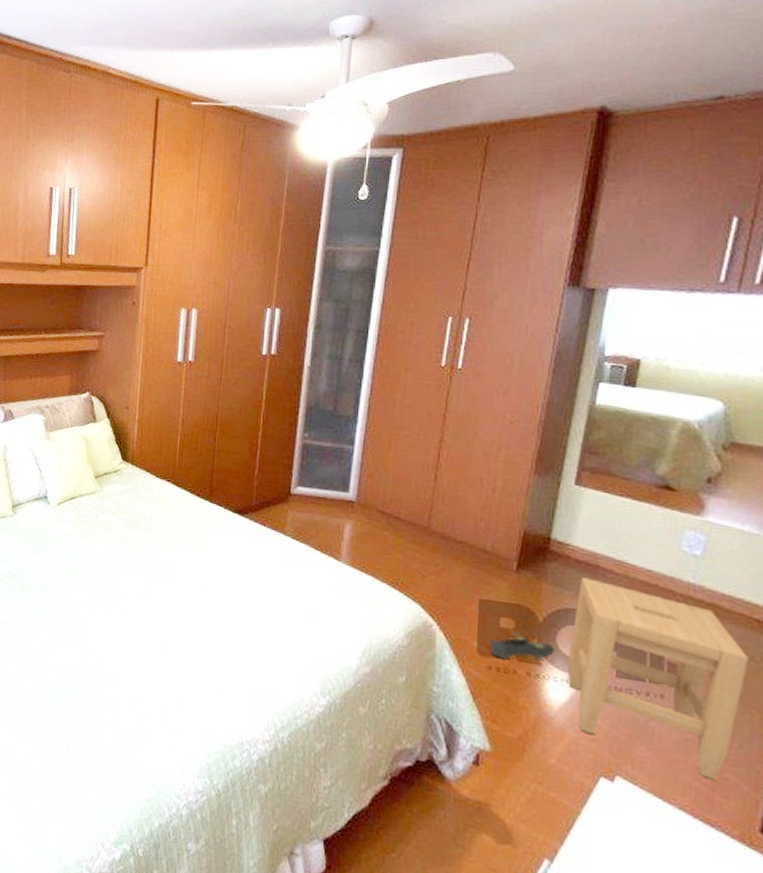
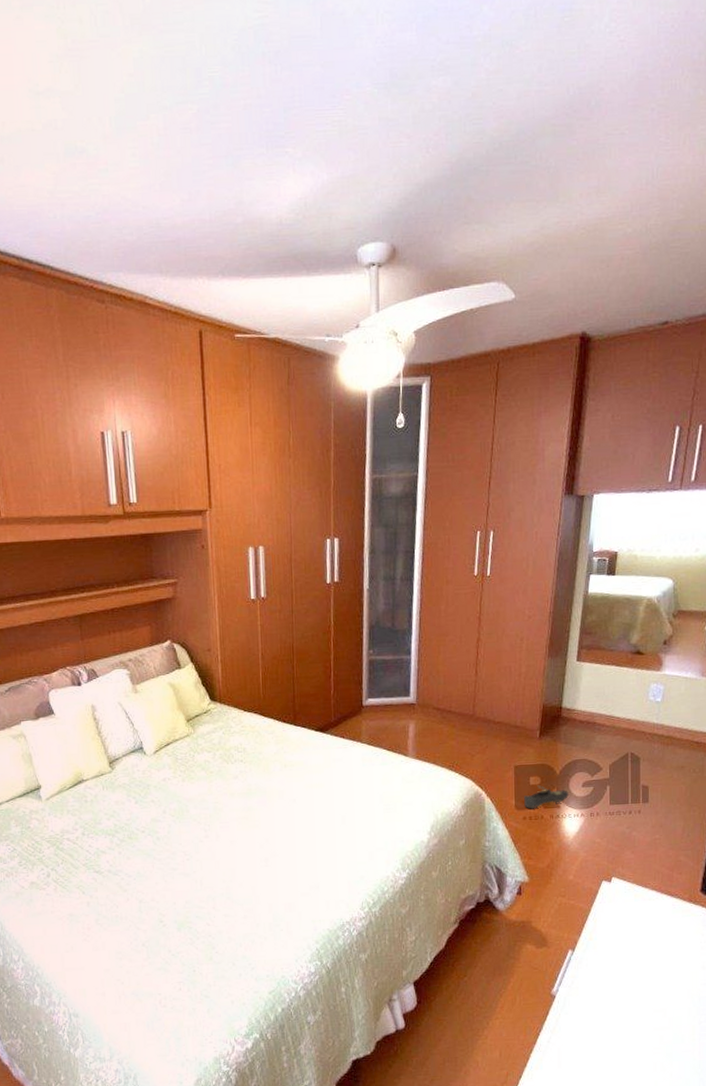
stool: present [568,577,749,781] -> none [578,733,692,864]

